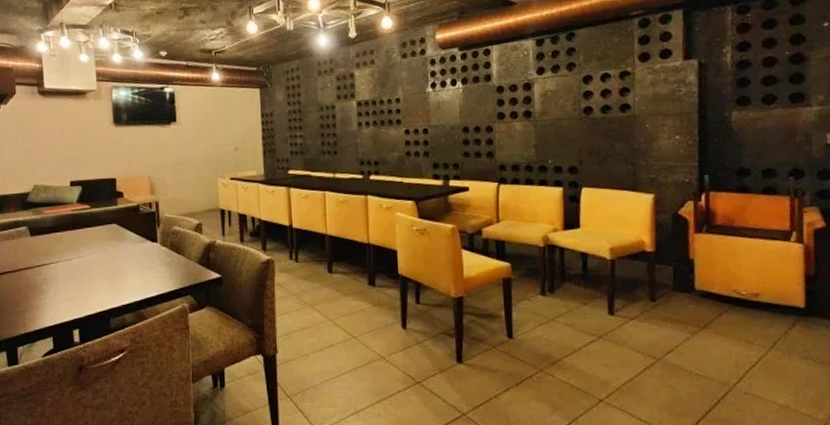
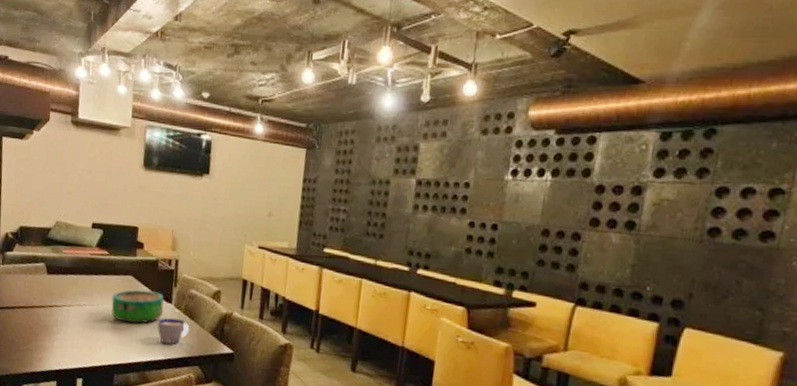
decorative bowl: none [99,233,151,268] -> present [111,289,164,324]
cup: none [146,255,178,281] -> present [157,318,190,345]

